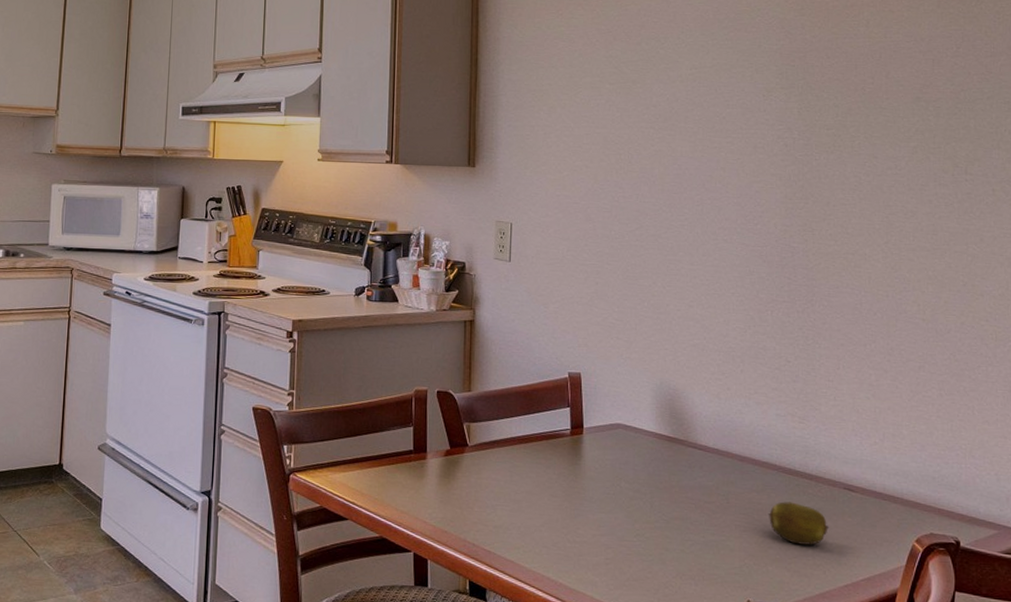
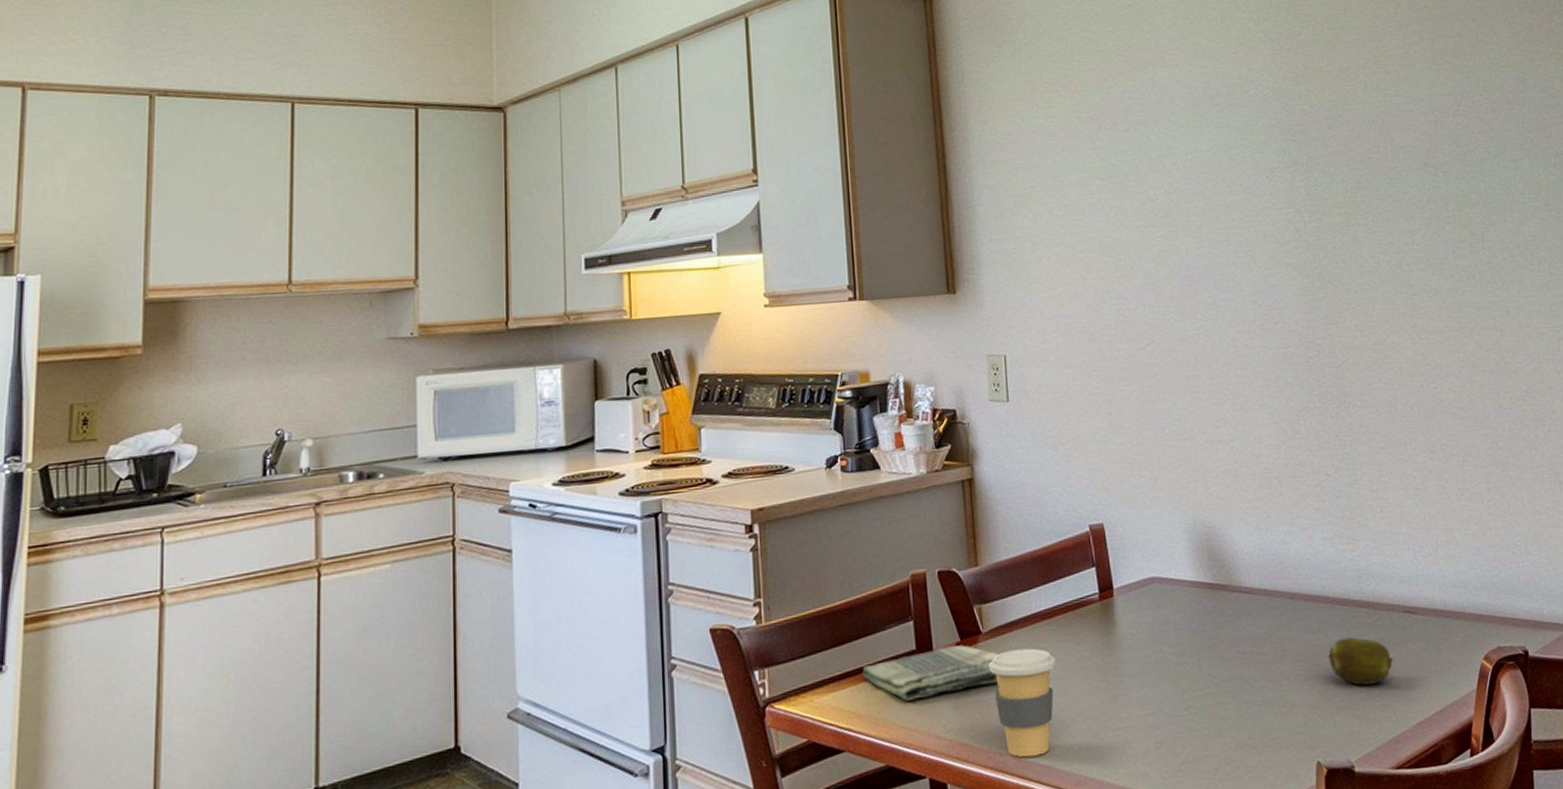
dish towel: none [368,452,480,489] -> present [862,645,998,701]
coffee cup: none [471,463,528,552] -> present [989,648,1056,758]

